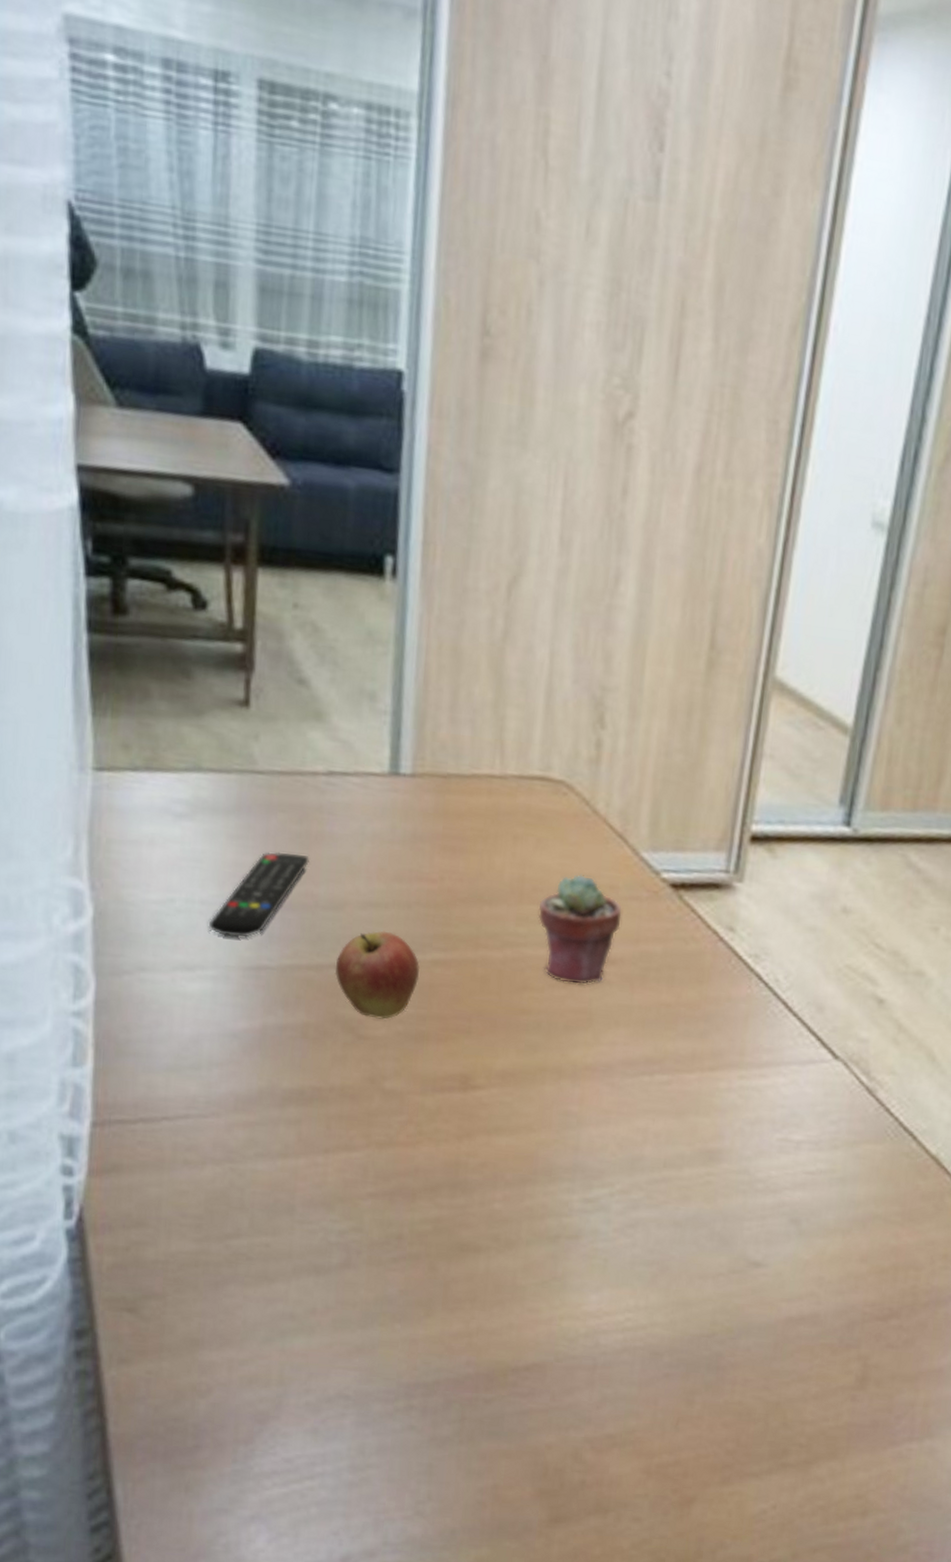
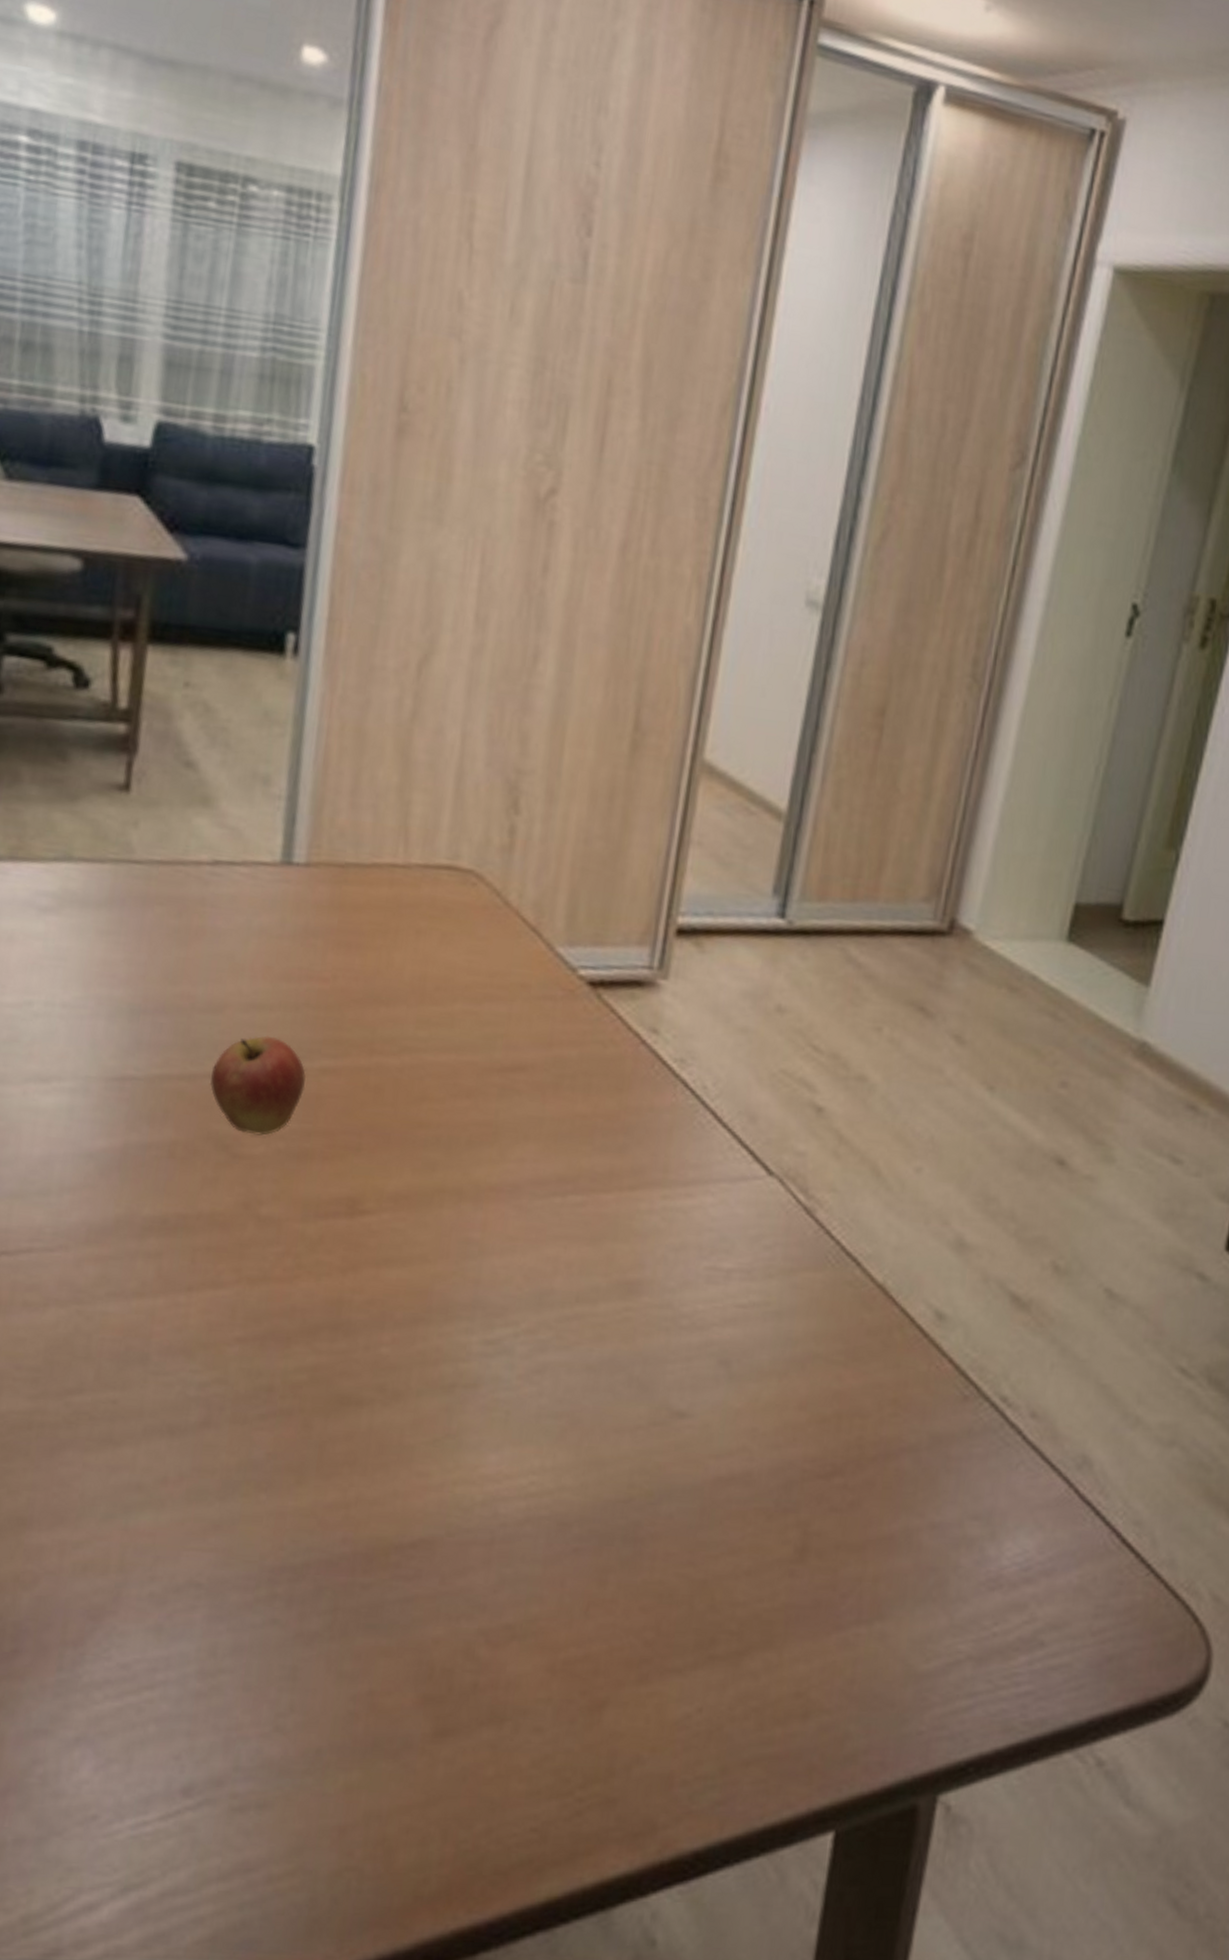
remote control: present [208,851,309,938] -> none [68,948,188,1045]
potted succulent: present [538,873,623,985] -> none [440,971,536,1095]

